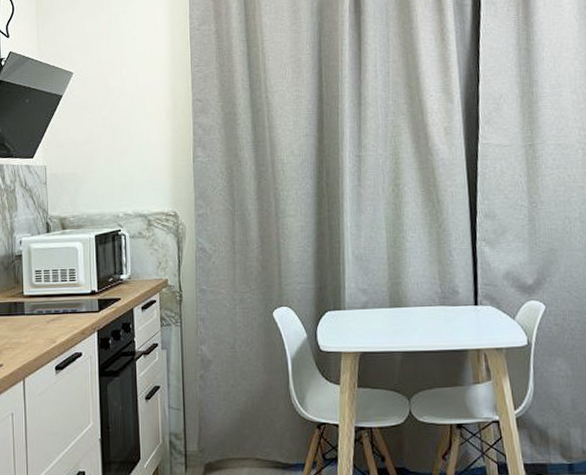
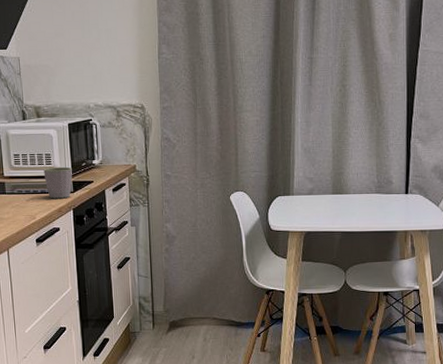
mug: none [67,283,98,320] -> present [43,166,72,199]

